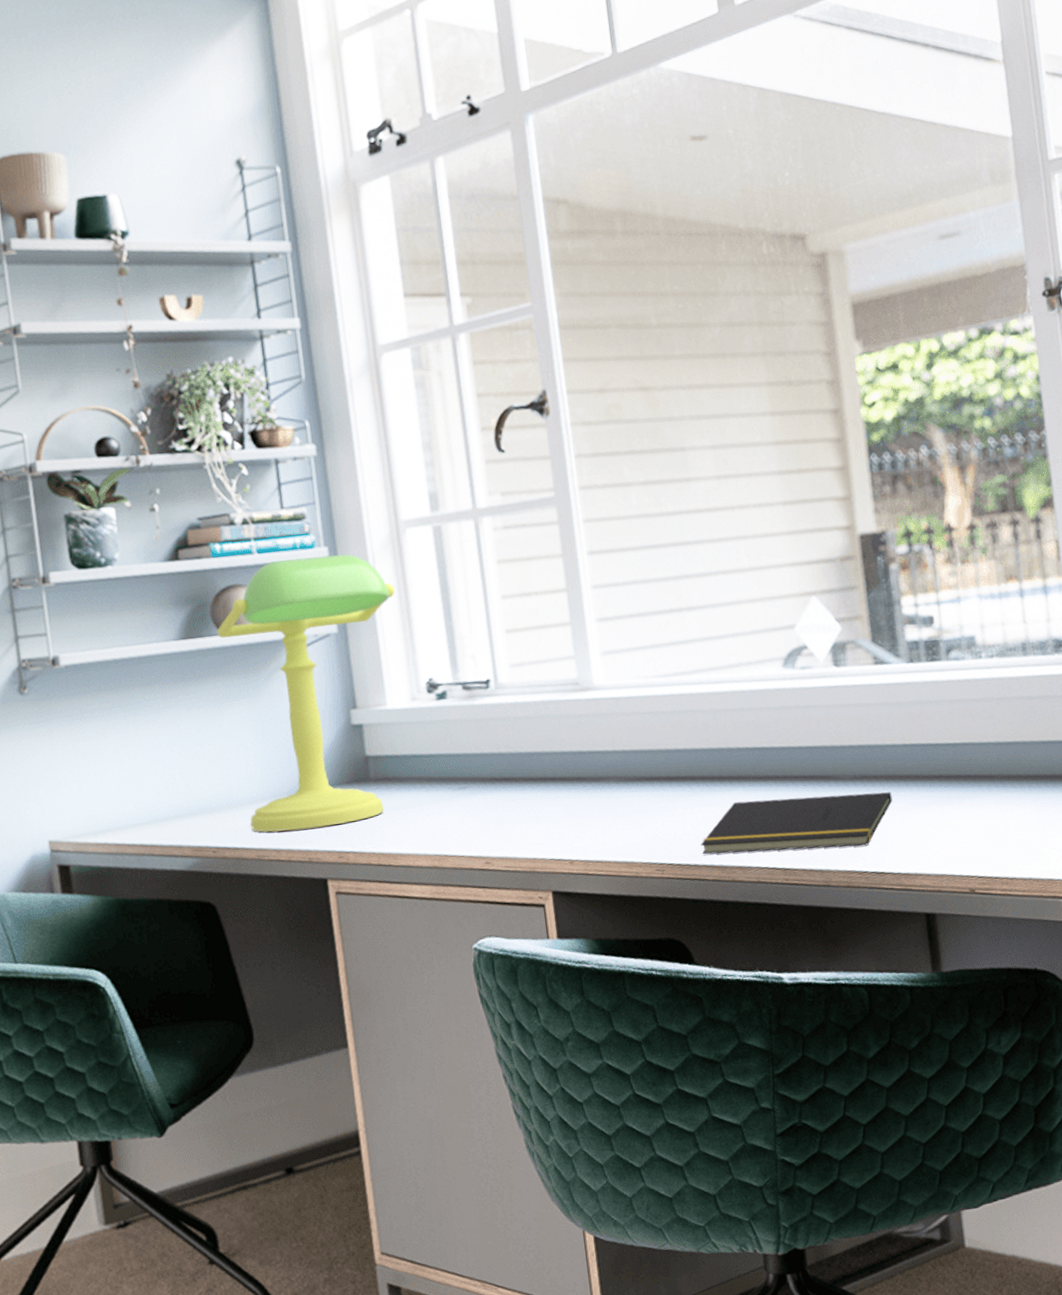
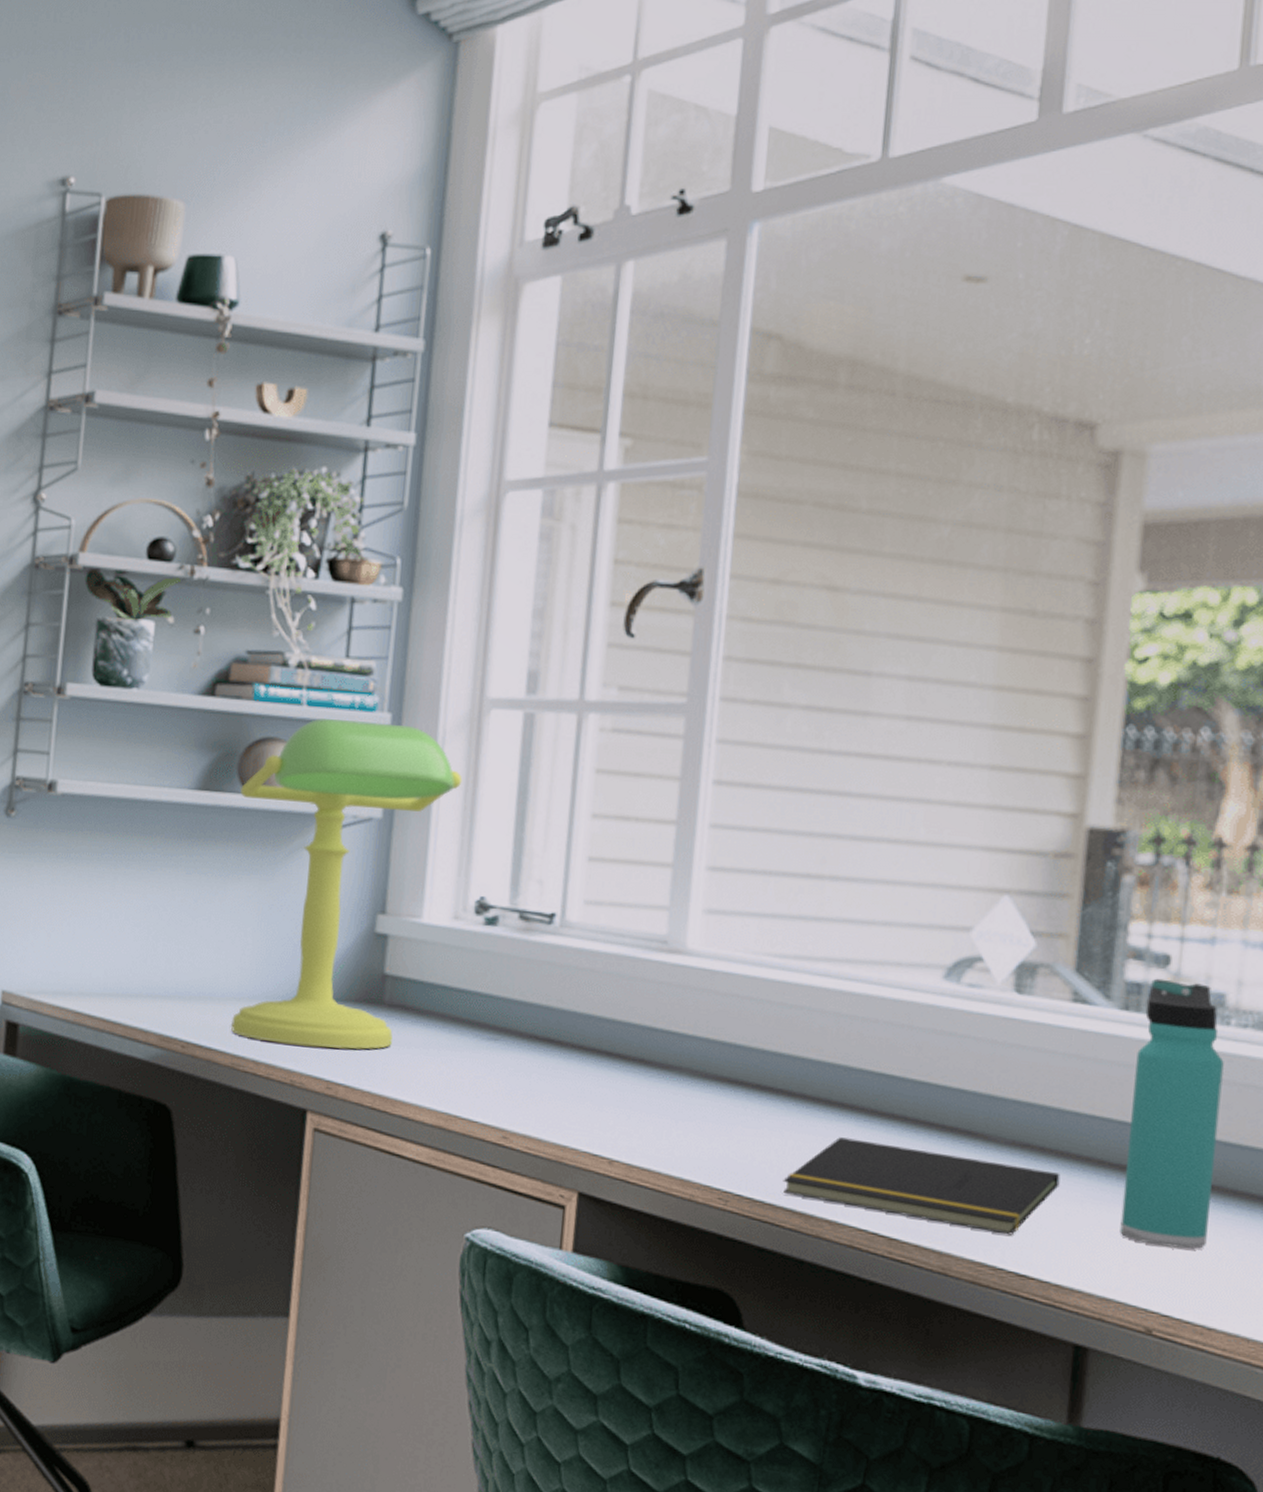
thermos bottle: none [923,632,998,828] -> present [1120,978,1224,1249]

